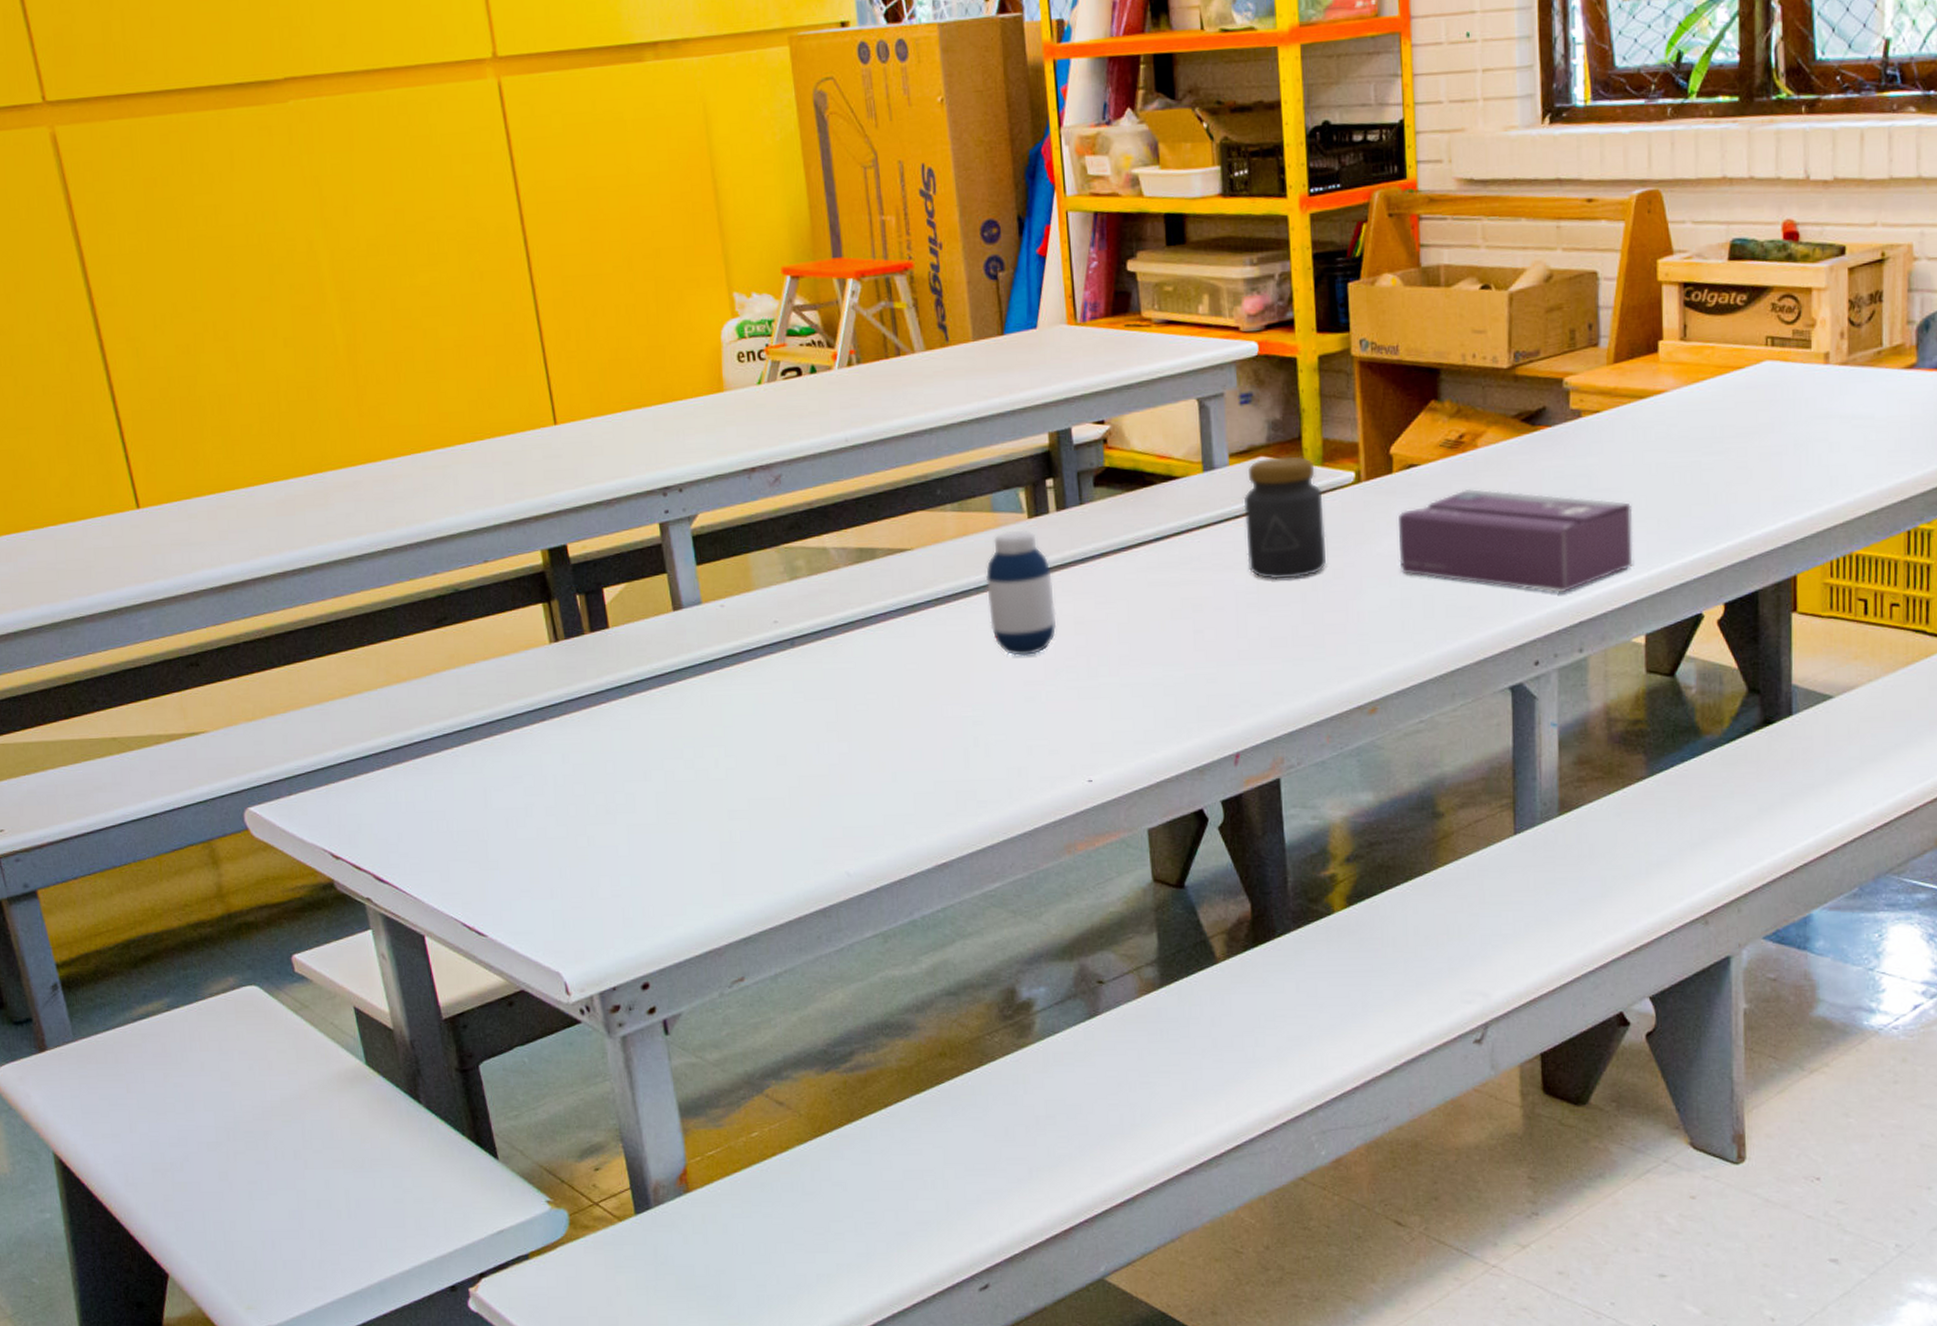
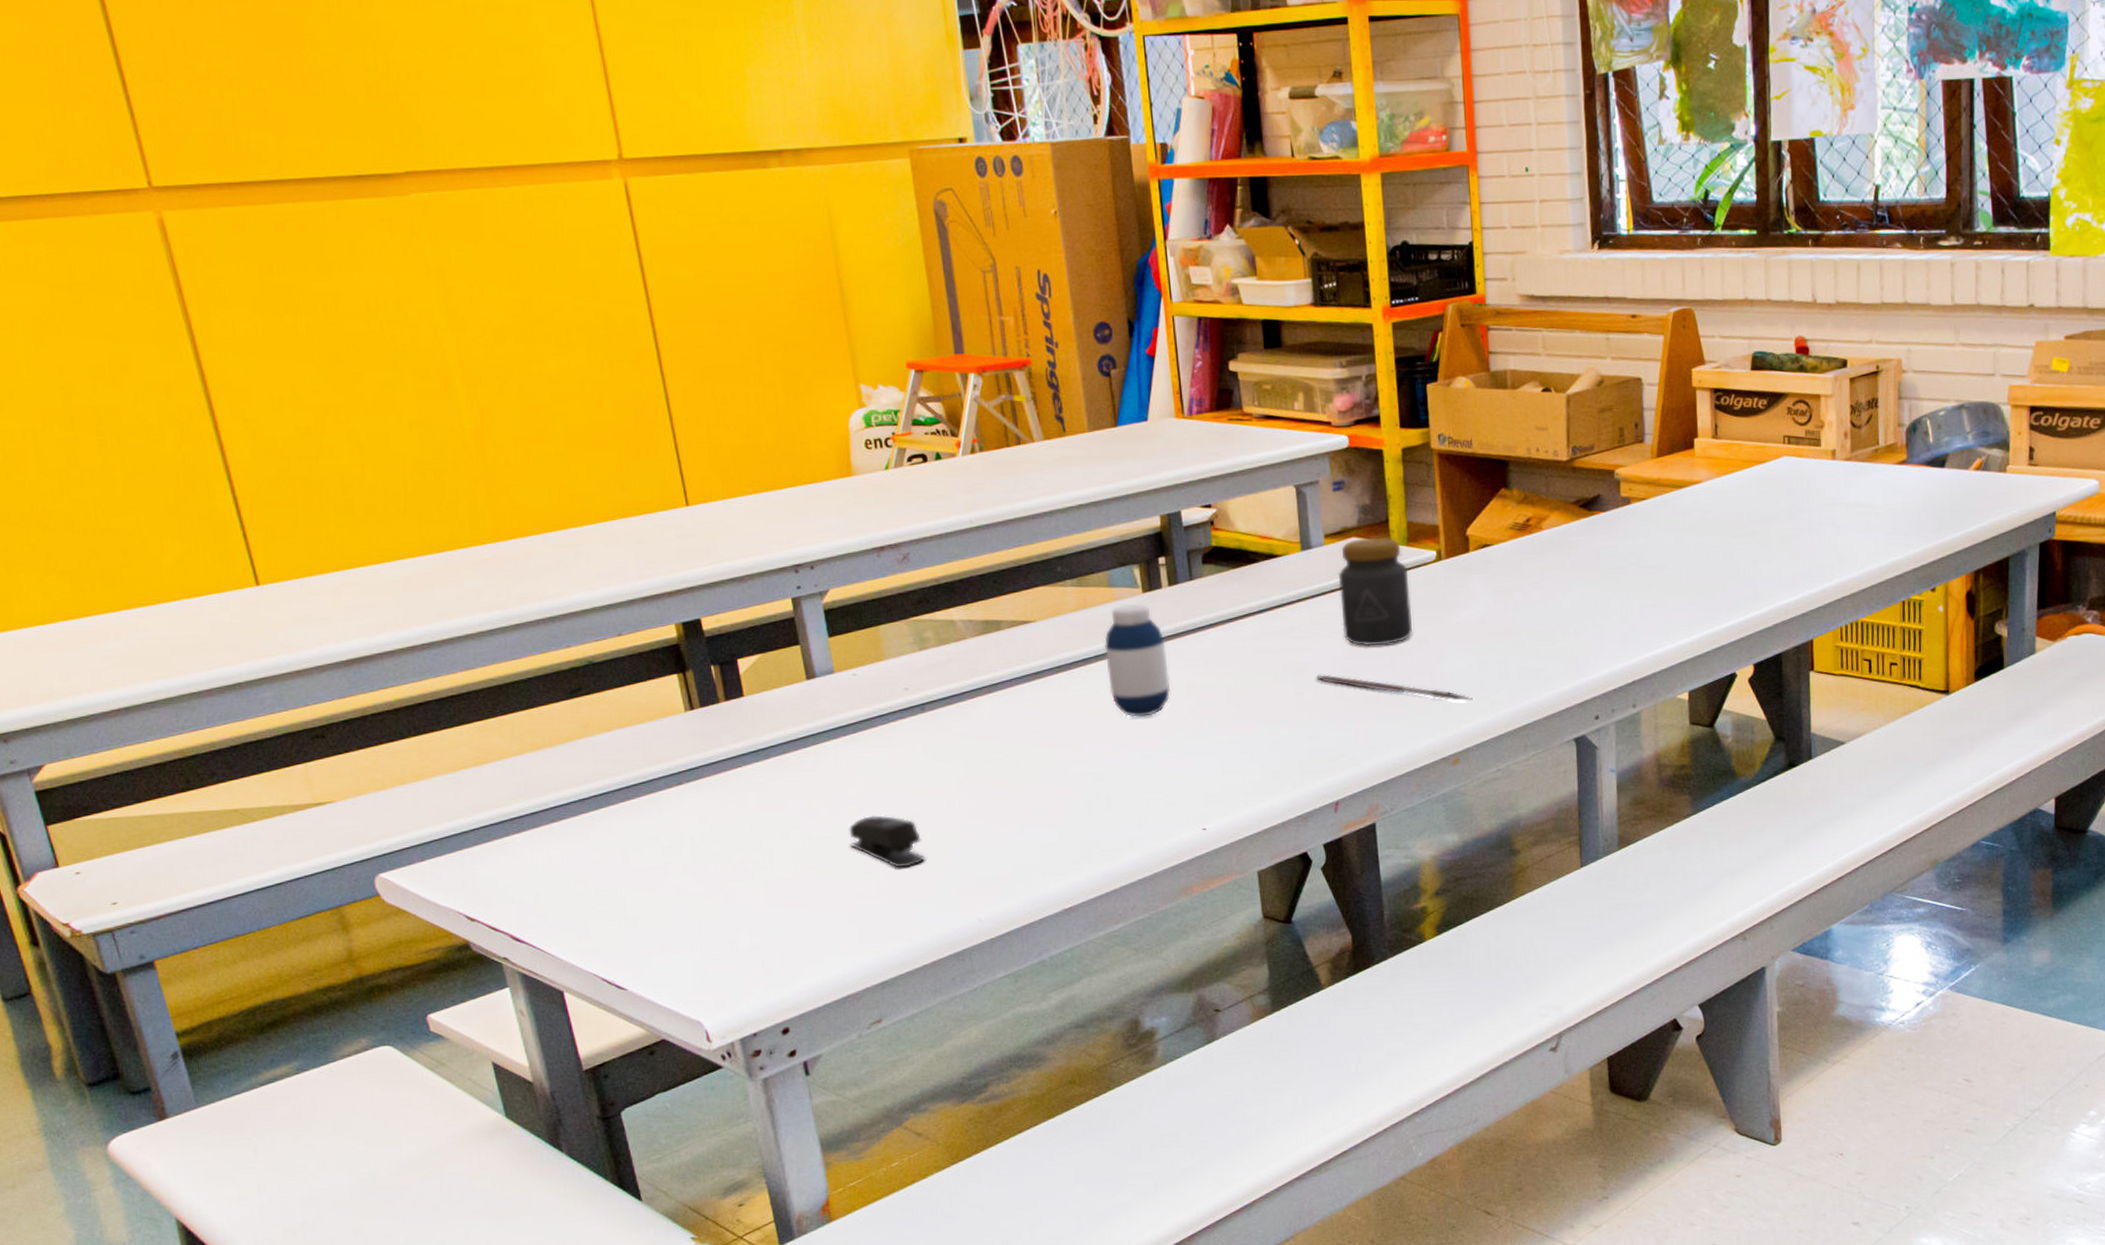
stapler: none [714,758,792,815] -> present [849,815,925,868]
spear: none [1217,610,1394,642] -> present [1316,674,1473,701]
tissue box: present [1399,488,1633,594] -> none [1475,565,1677,657]

